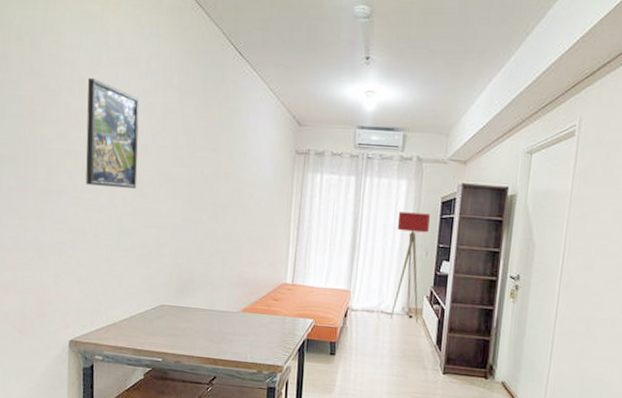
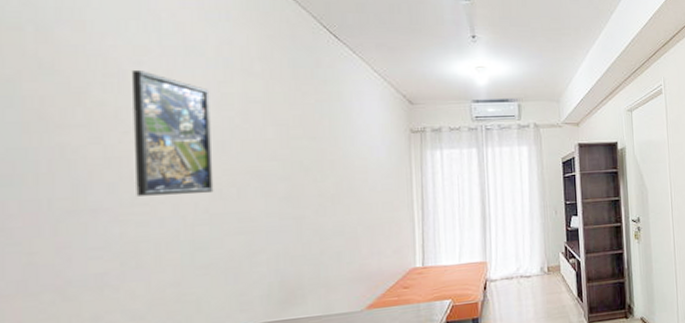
floor lamp: present [390,211,430,323] -> none [523,175,557,281]

